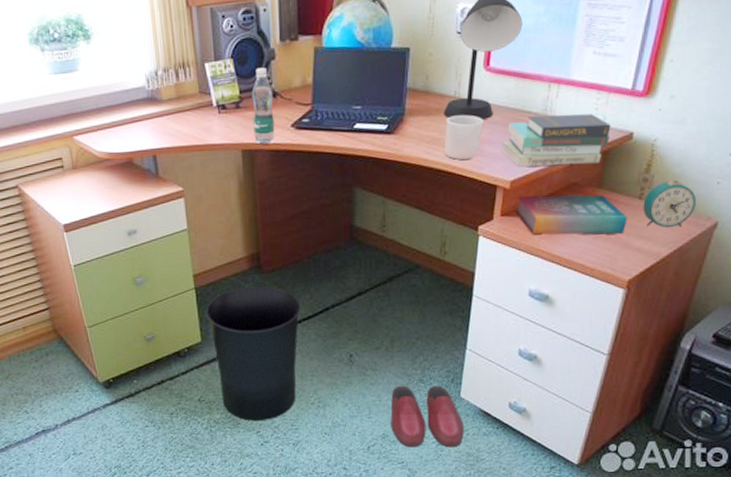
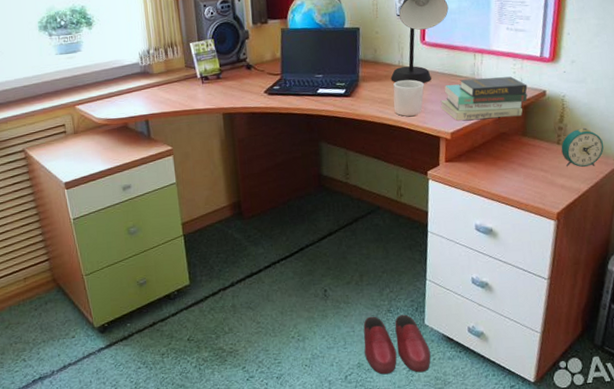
waste bin: present [206,286,301,421] -> none [194,230,279,357]
bottle: present [251,67,275,145] -> none [230,45,251,109]
book: present [515,195,627,235] -> none [457,142,550,177]

